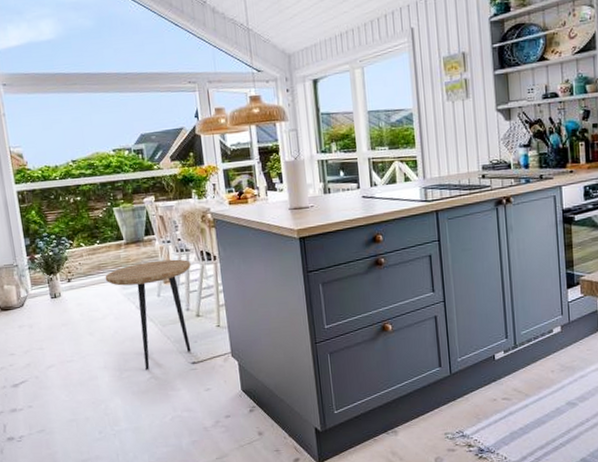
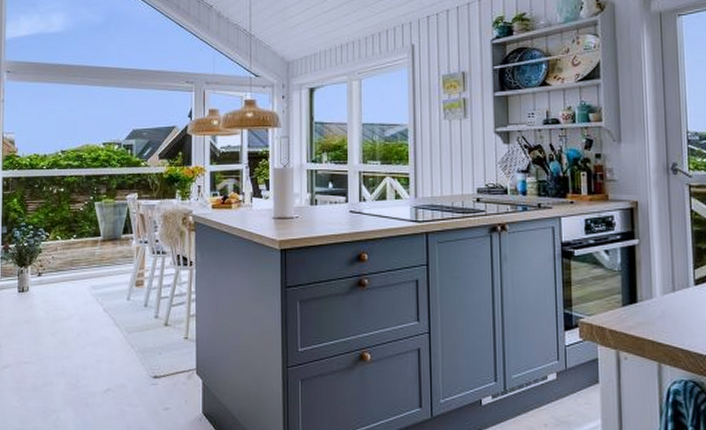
side table: present [105,259,191,371] -> none [76,261,166,381]

